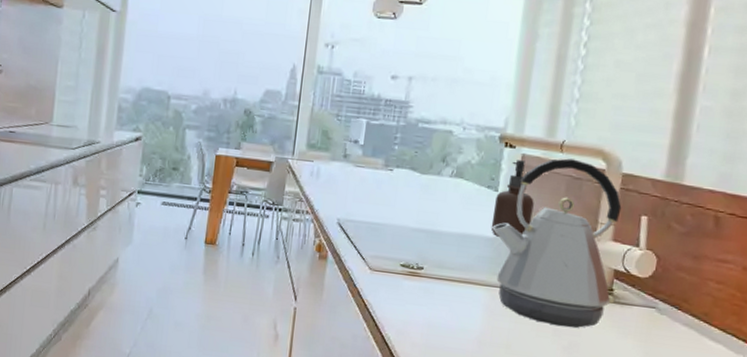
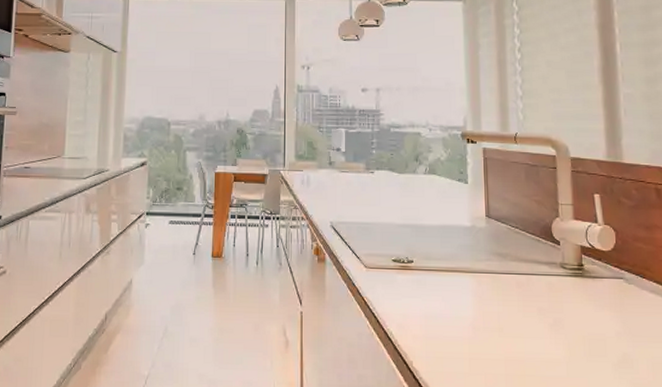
soap dispenser: present [491,160,534,237] -> none [466,154,501,225]
kettle: present [492,158,622,328] -> none [468,148,587,305]

